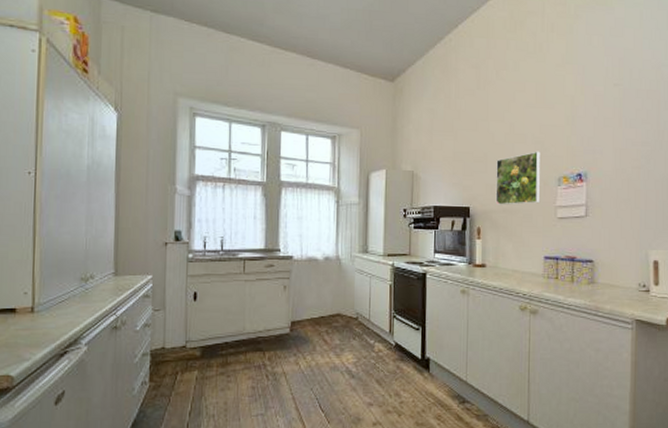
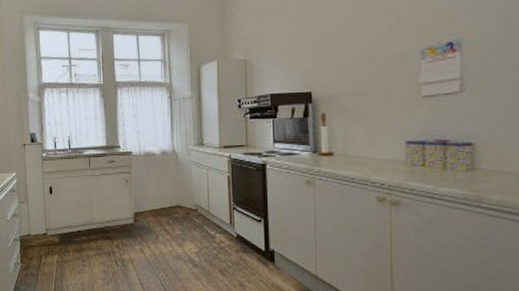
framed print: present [495,151,541,205] -> none [341,22,399,87]

